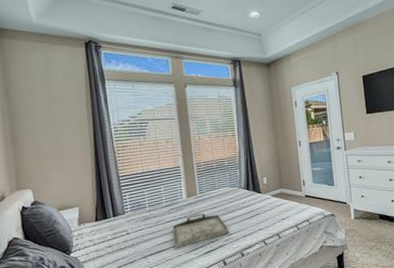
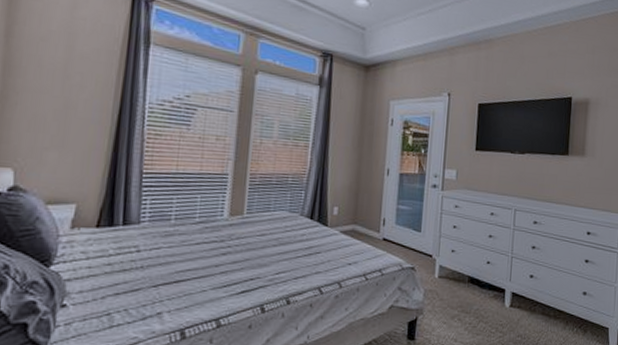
serving tray: present [172,213,230,249] -> none [199,239,277,281]

